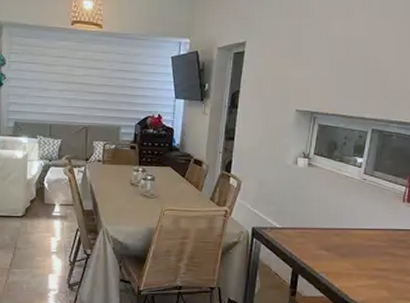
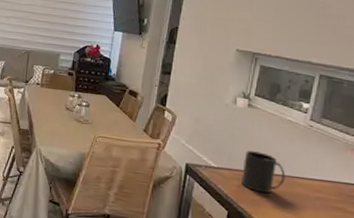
mug: none [304,209,343,248] -> present [241,151,286,194]

